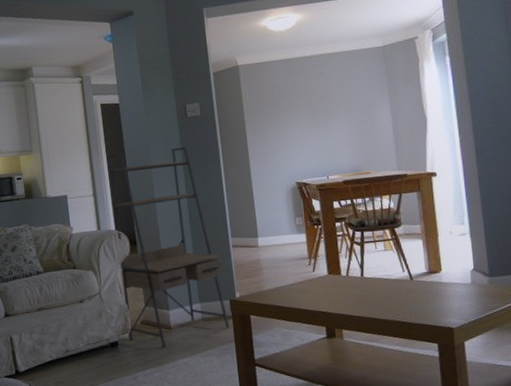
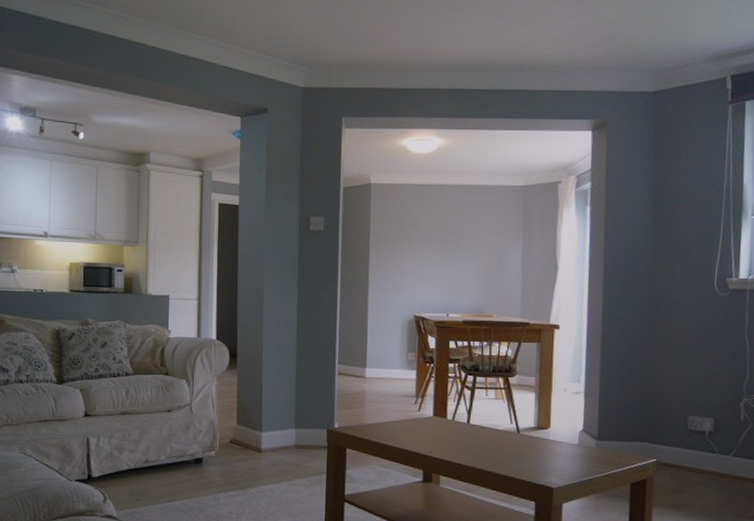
shelving unit: present [107,146,230,348] -> none [215,257,325,472]

